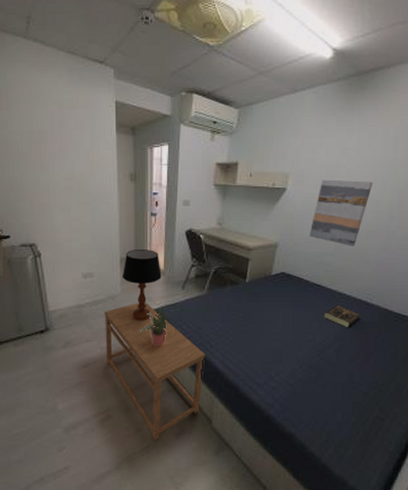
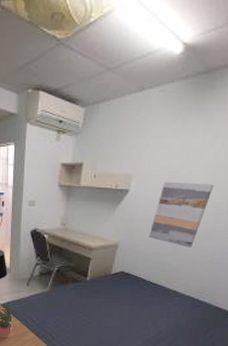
book: present [323,305,360,327] -> none [158,302,193,323]

